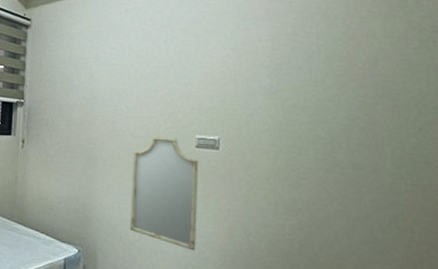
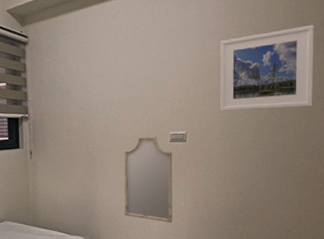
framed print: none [269,11,427,121] -> present [219,24,315,111]

